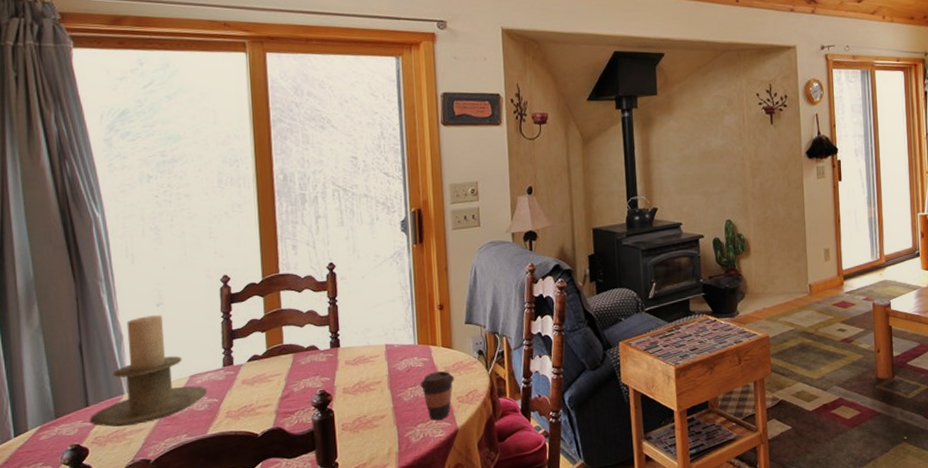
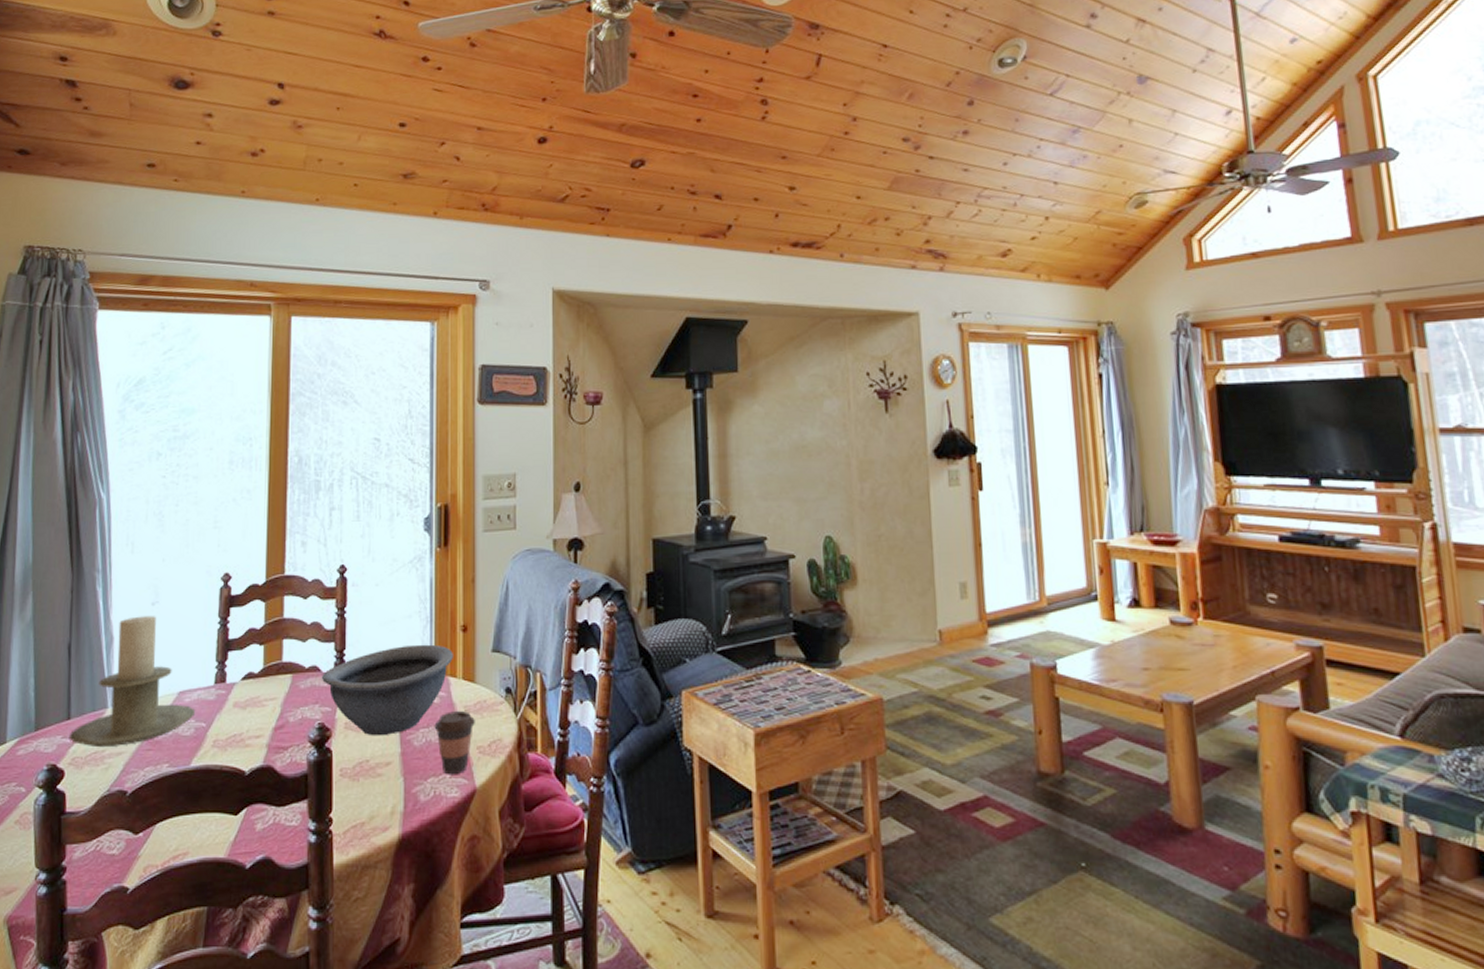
bowl: none [319,321,433,397] -> present [321,644,453,736]

